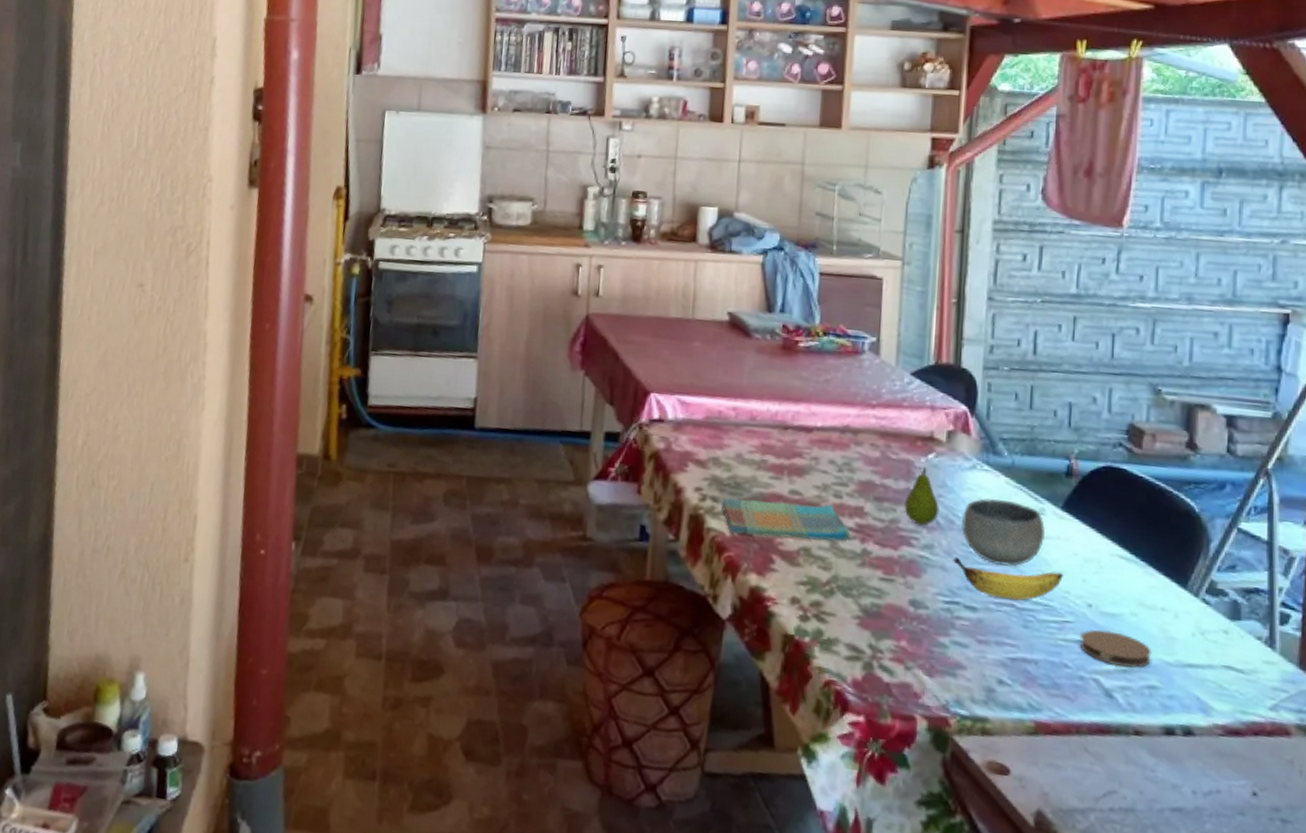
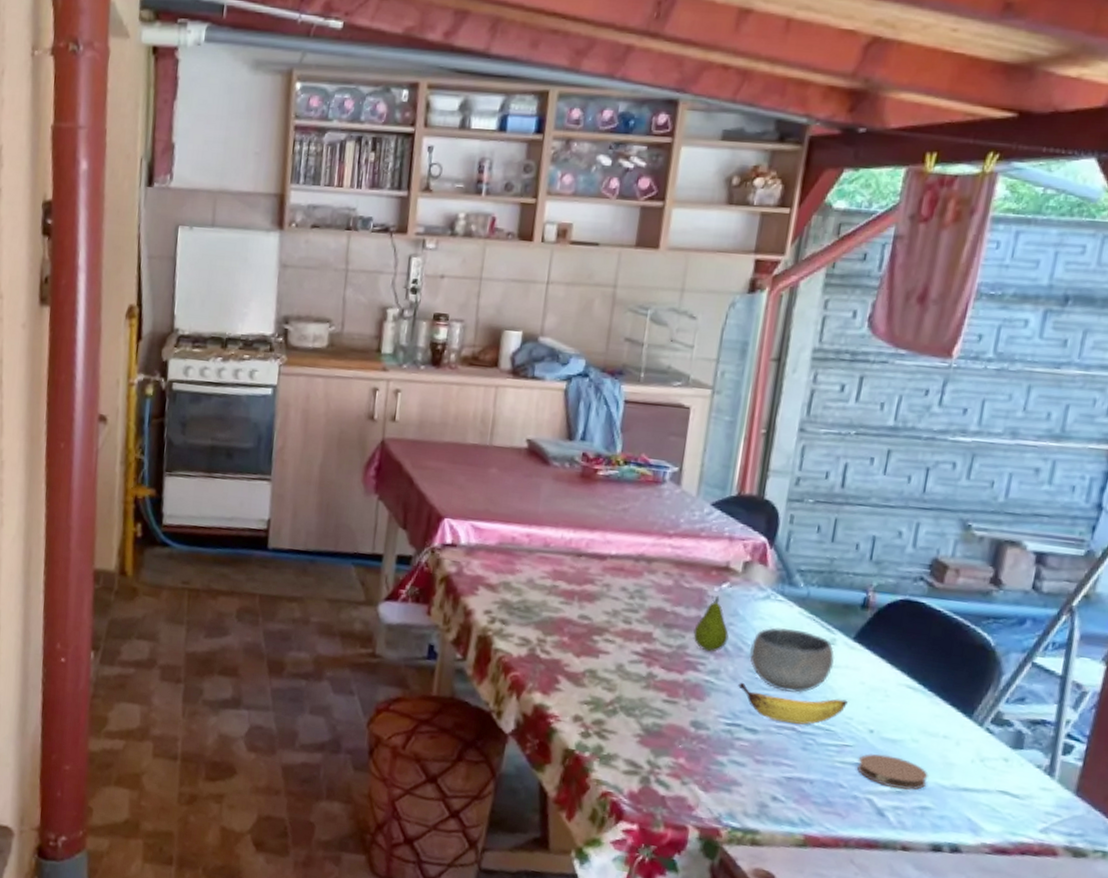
dish towel: present [721,497,851,542] -> none [510,620,638,665]

